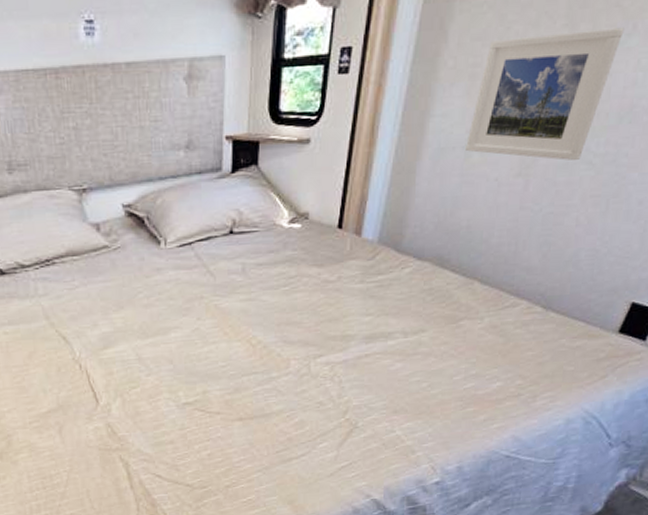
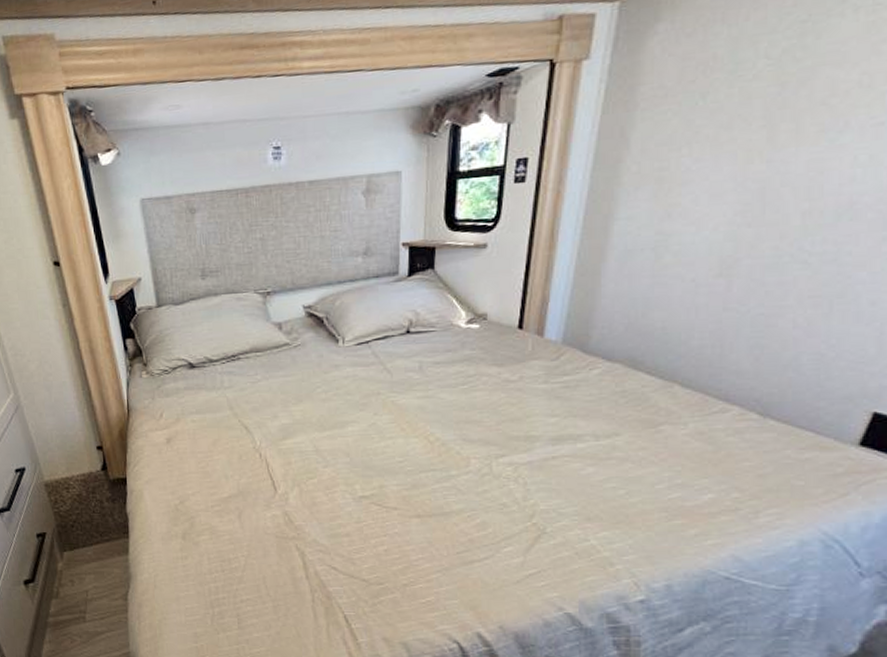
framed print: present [466,27,624,161] -> none [656,125,834,261]

